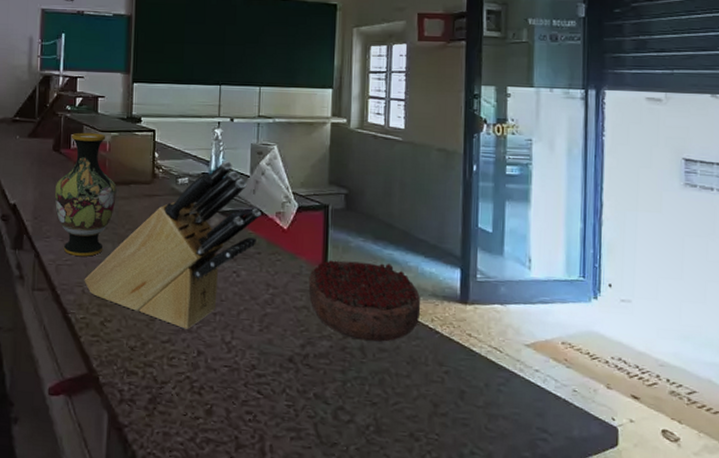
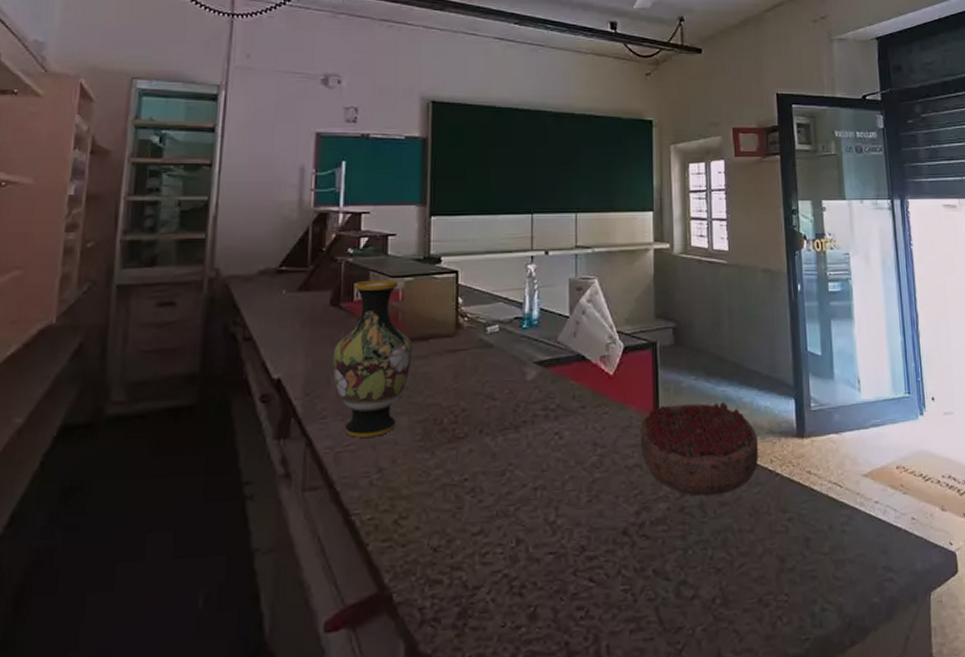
knife block: present [84,161,261,329] -> none [372,301,584,514]

